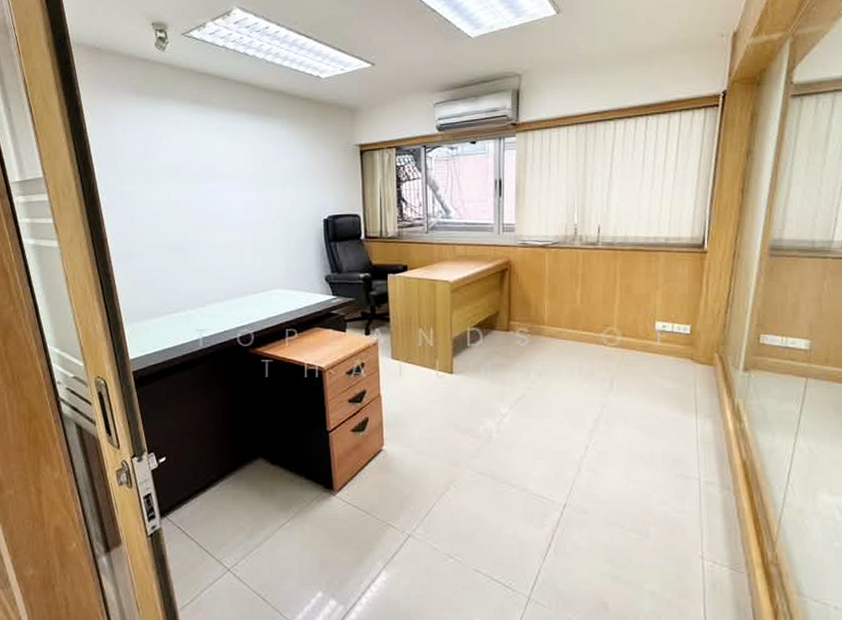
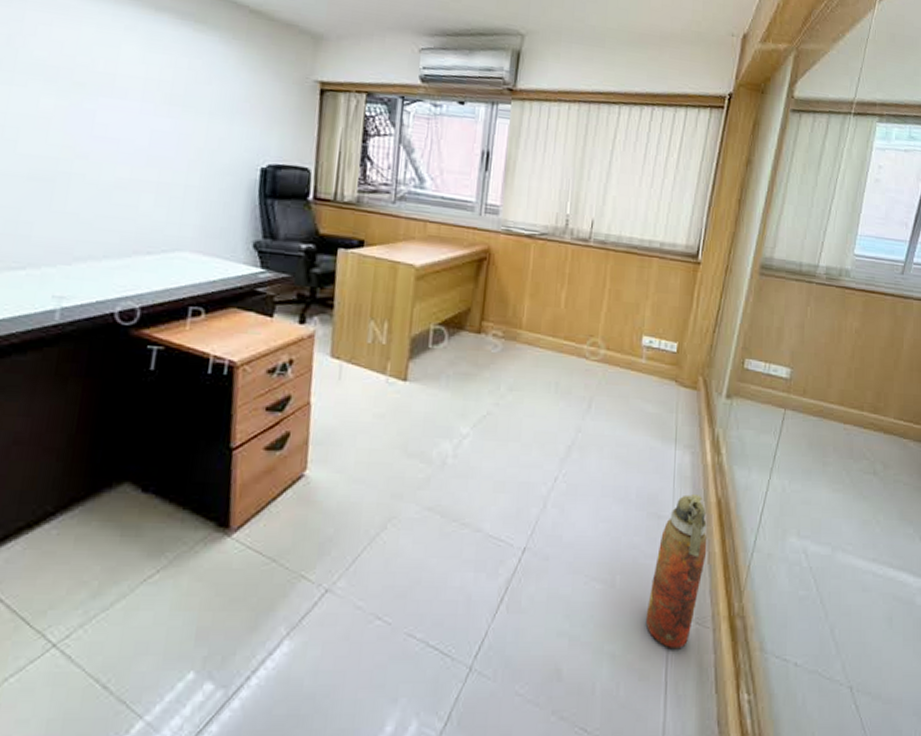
fire extinguisher: none [680,456,736,591] -> present [645,493,708,650]

